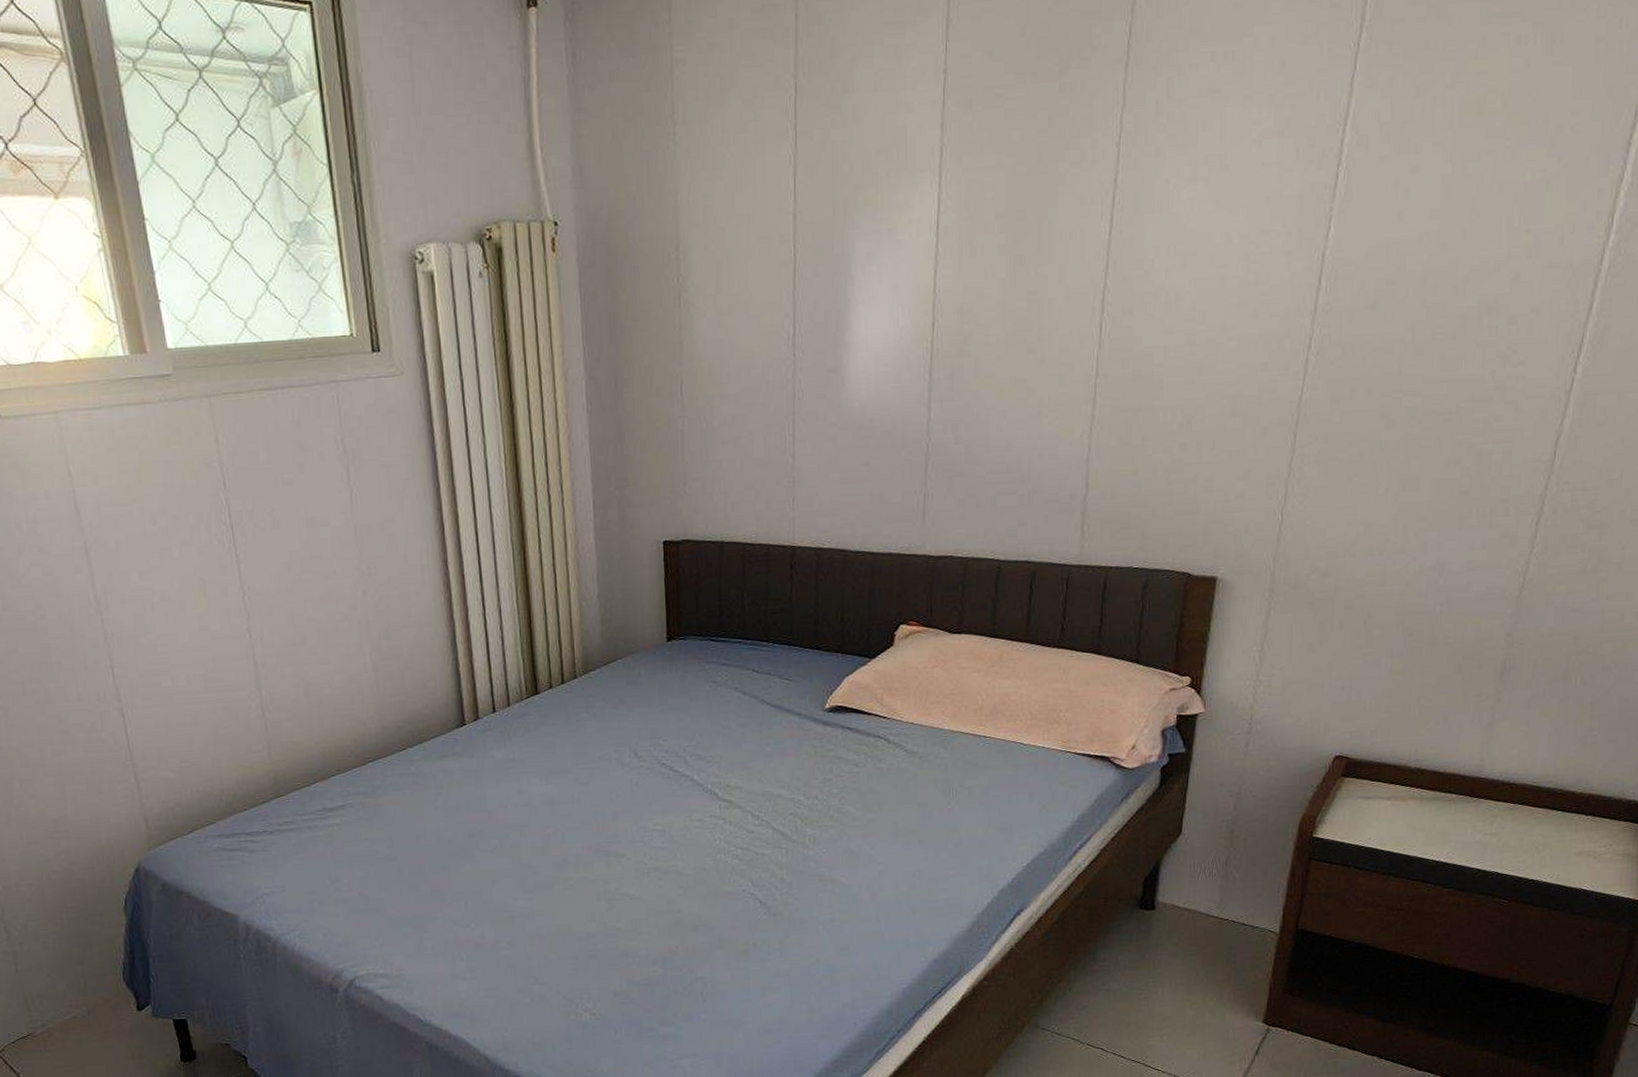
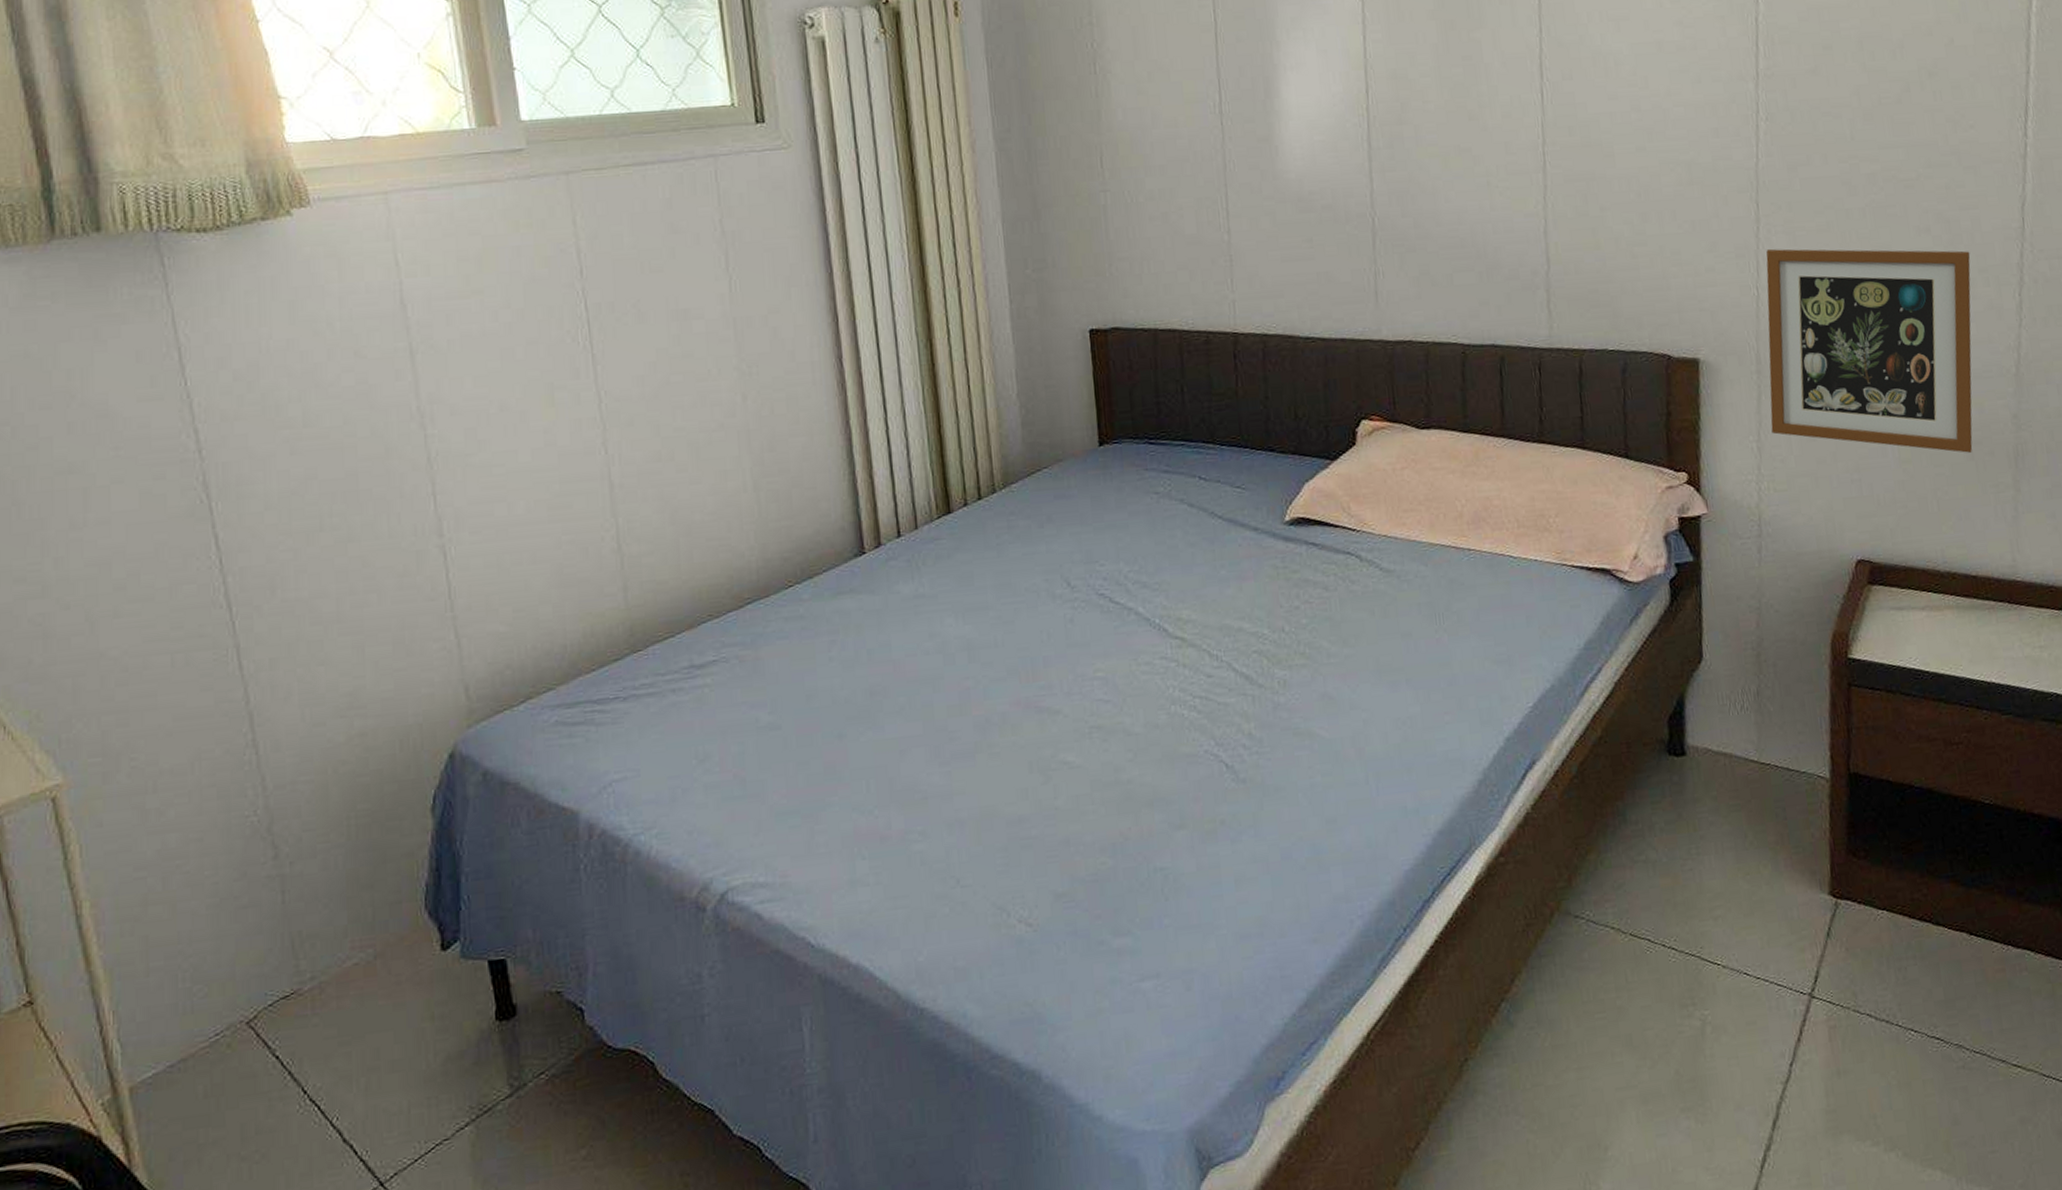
picture frame: none [1275,477,1496,666] -> present [1766,248,1973,453]

